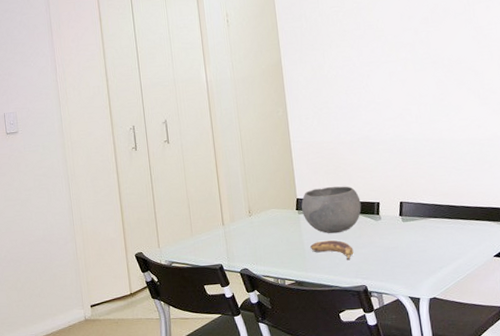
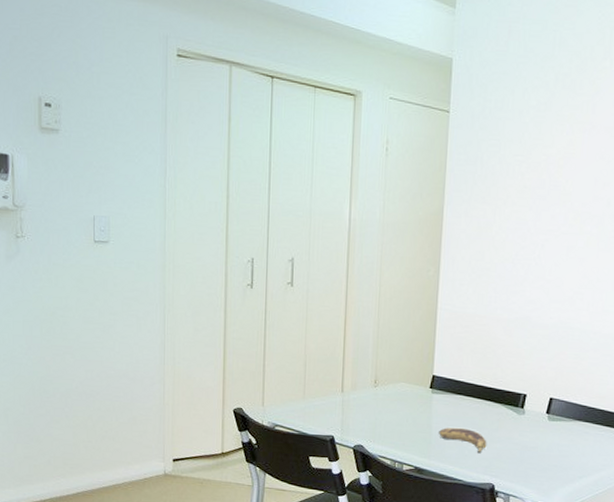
bowl: present [301,186,362,234] -> none [436,367,506,422]

